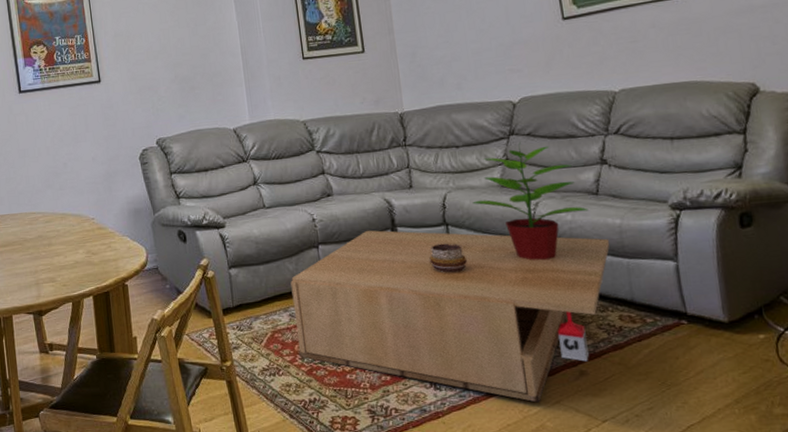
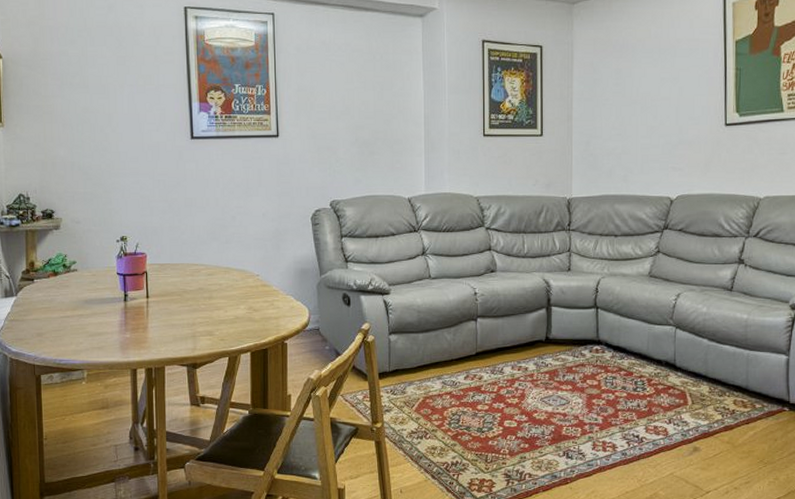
coffee table: present [290,230,610,403] -> none [447,307,736,474]
decorative bowl: present [429,243,468,273] -> none [577,325,611,353]
potted plant: present [472,141,589,261] -> none [622,236,722,347]

